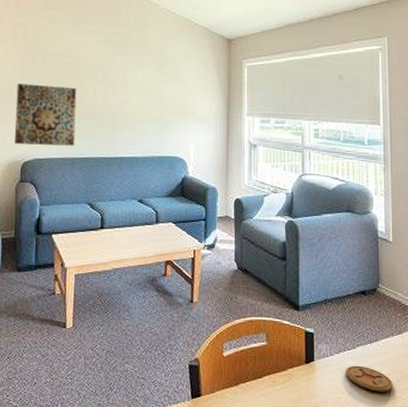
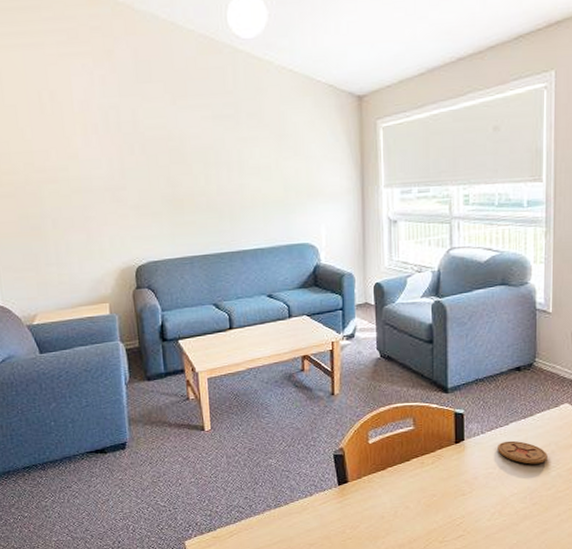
wall art: present [14,83,77,146] -> none [117,176,191,249]

